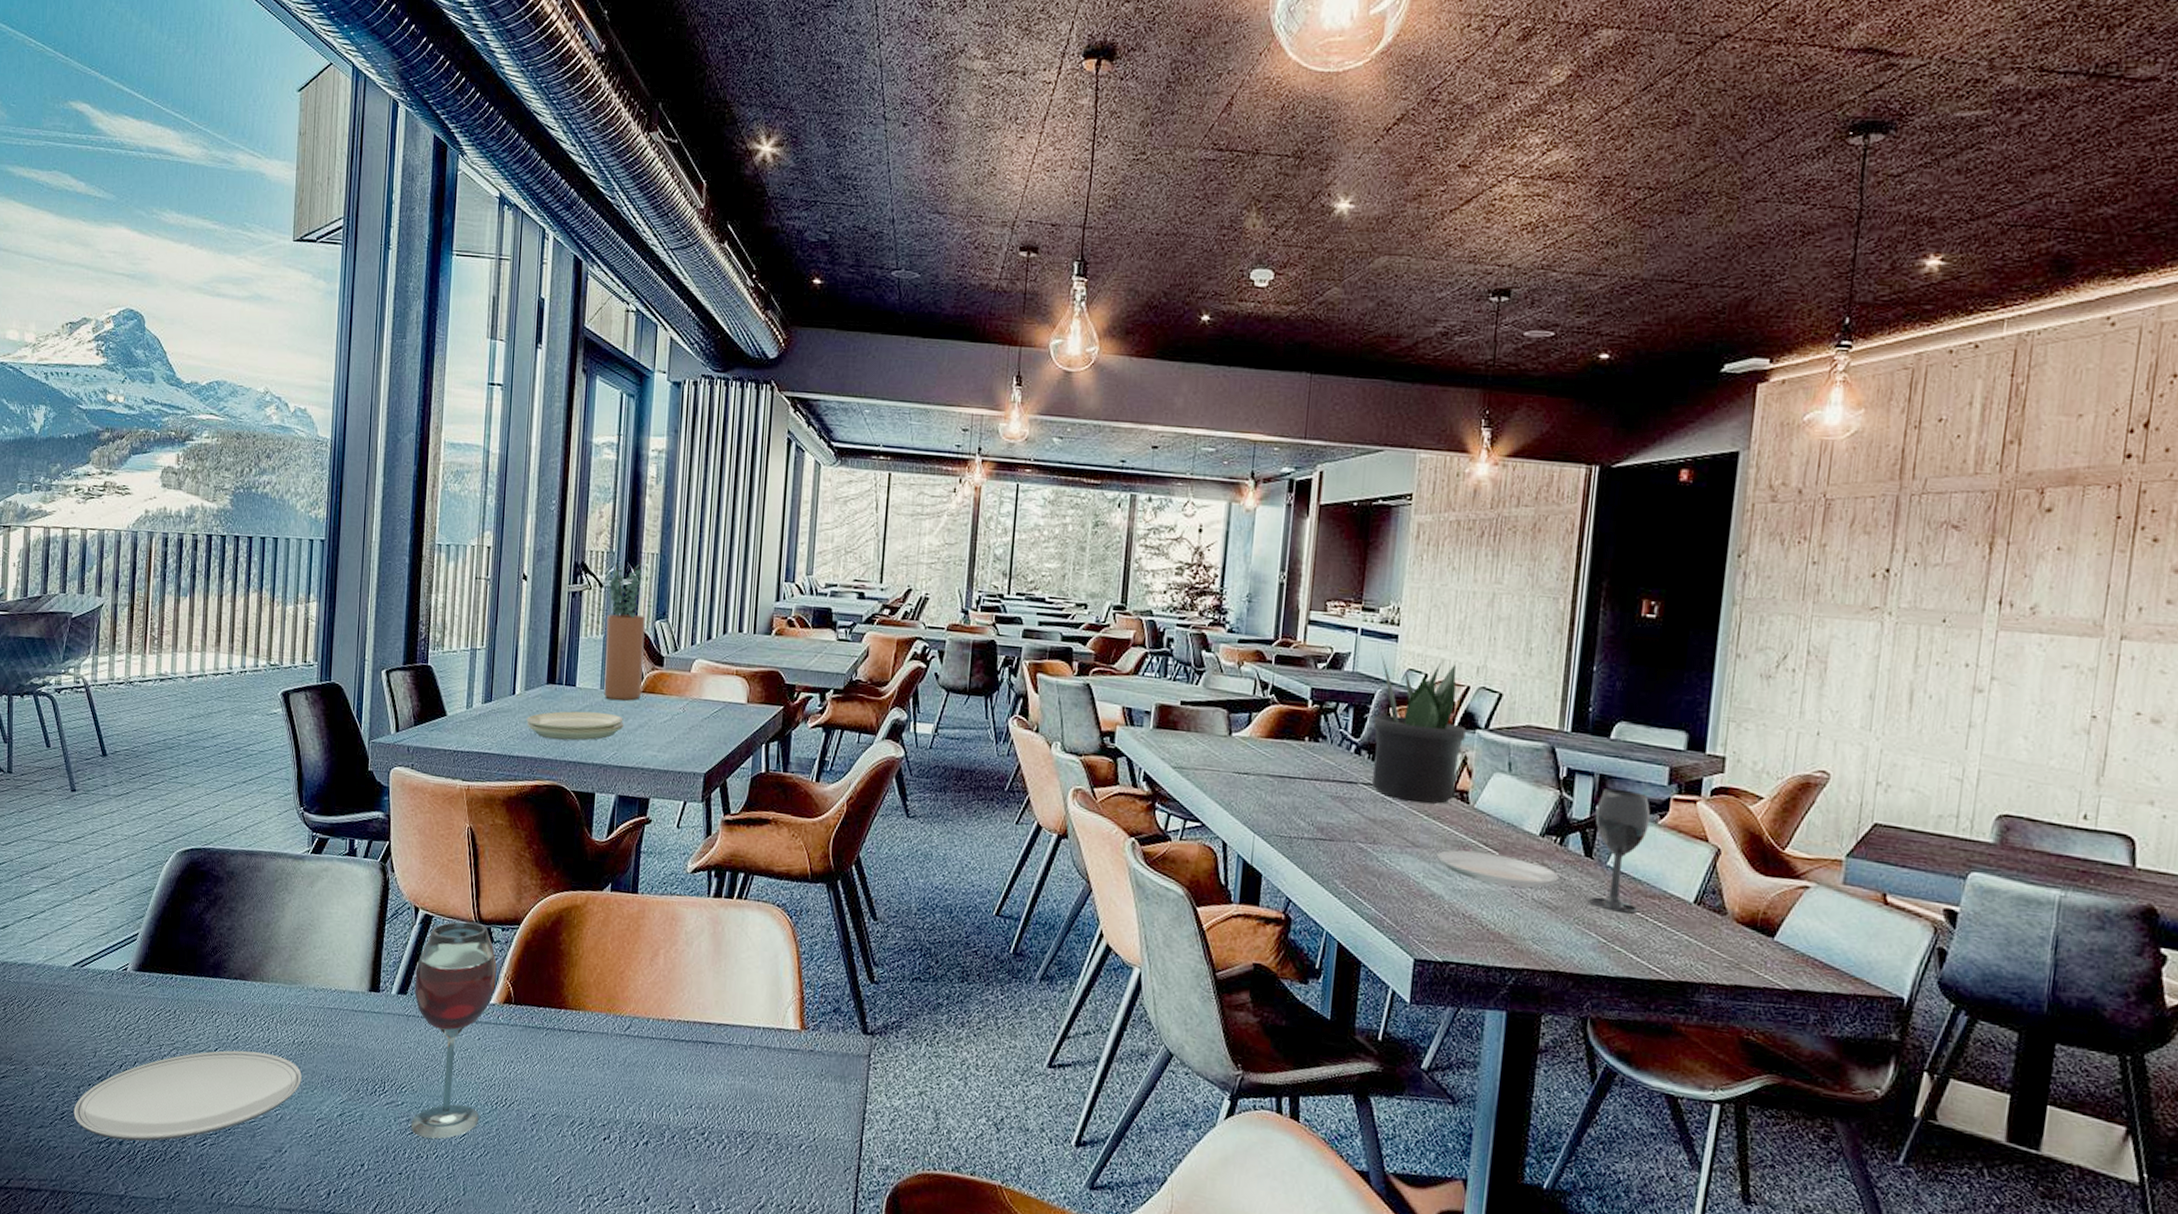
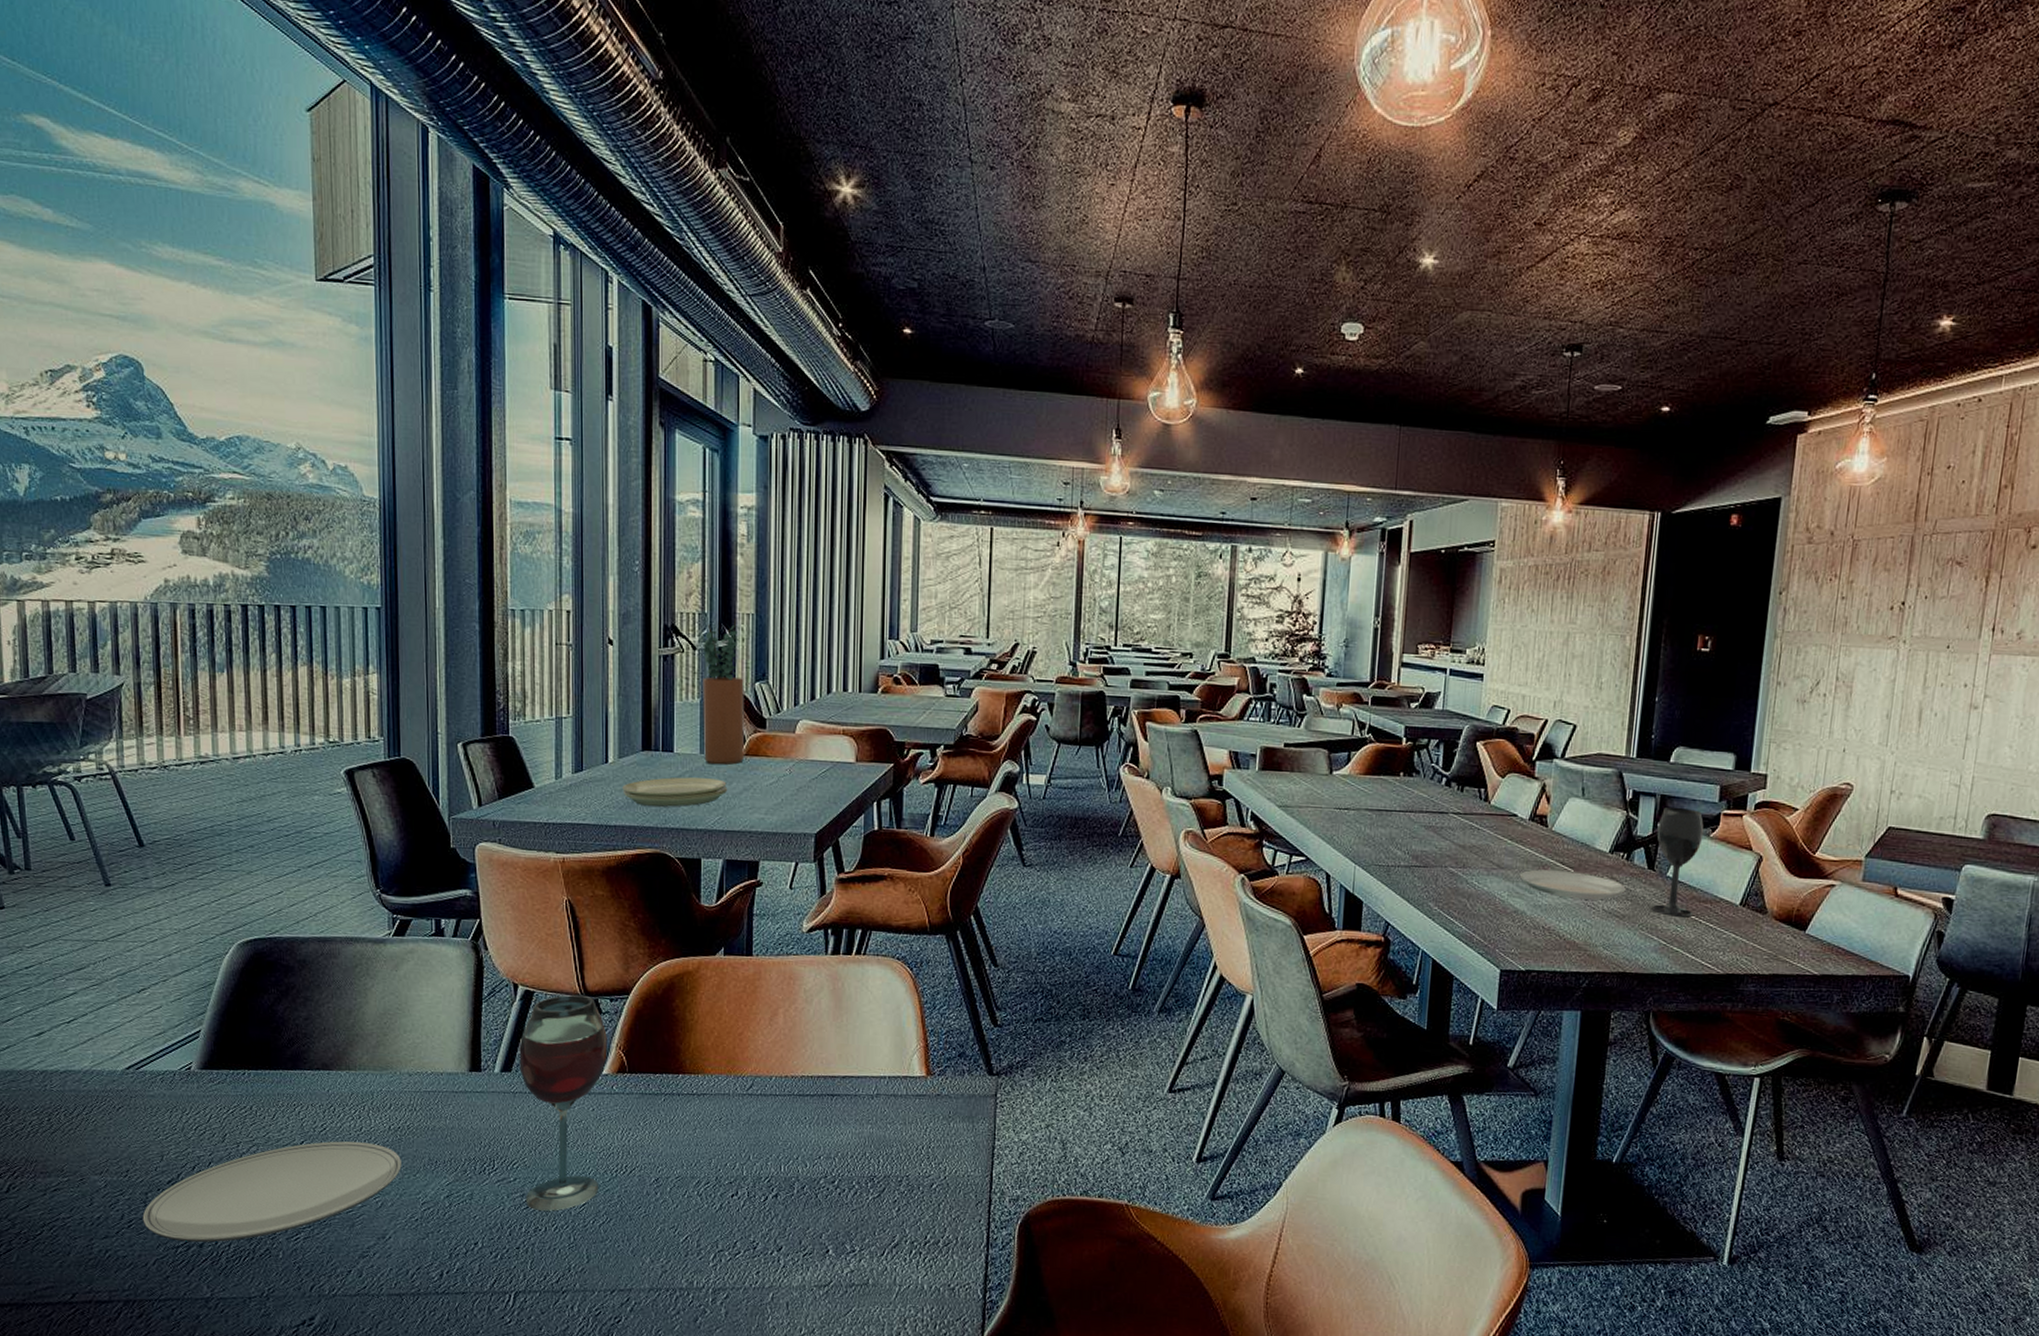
planter: present [1372,652,1466,804] -> none [1461,690,1544,829]

